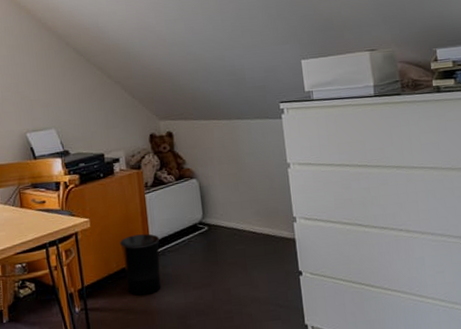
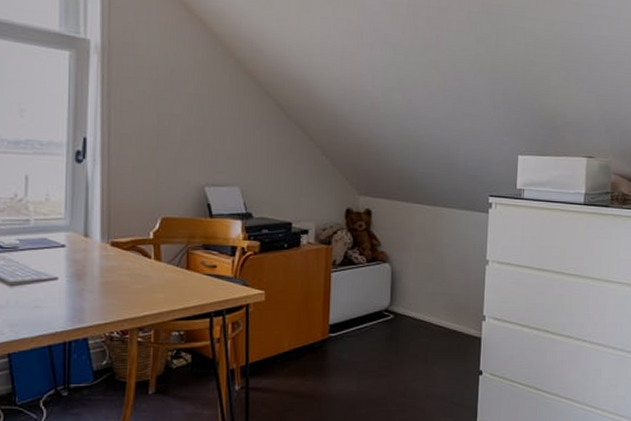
waste bin: present [120,233,161,296] -> none [296,315,341,379]

